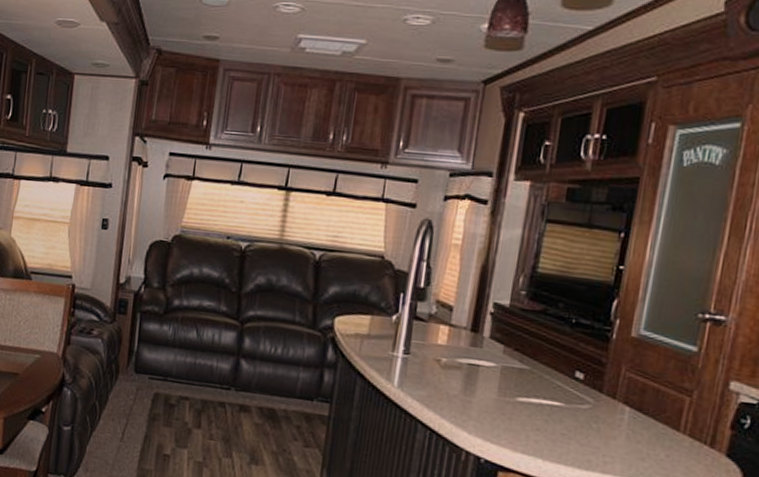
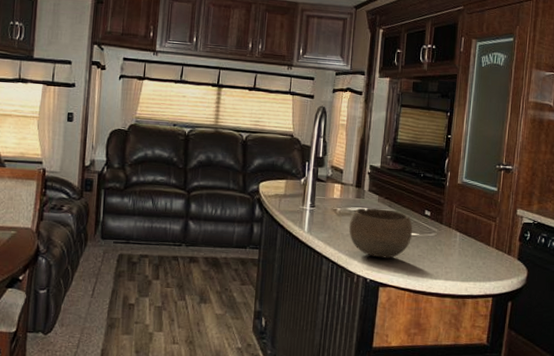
bowl: none [457,360,555,434] -> present [348,208,413,259]

